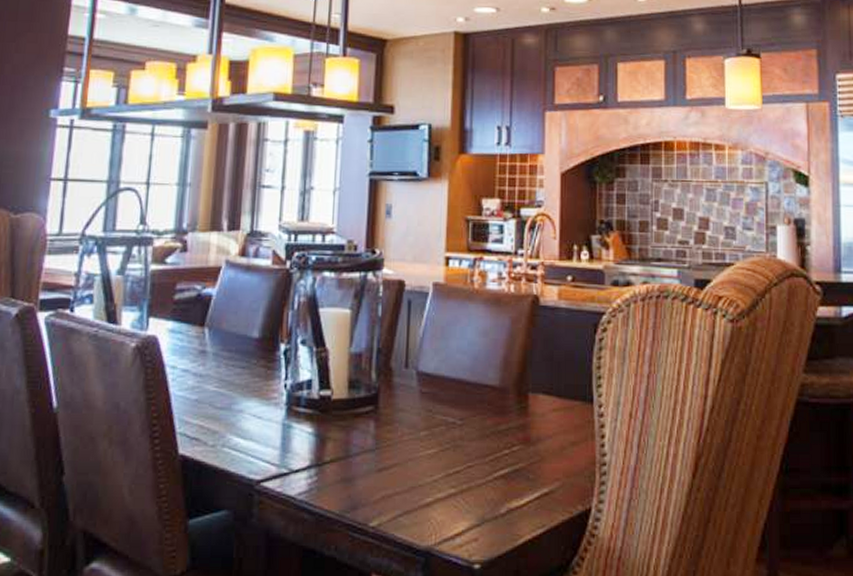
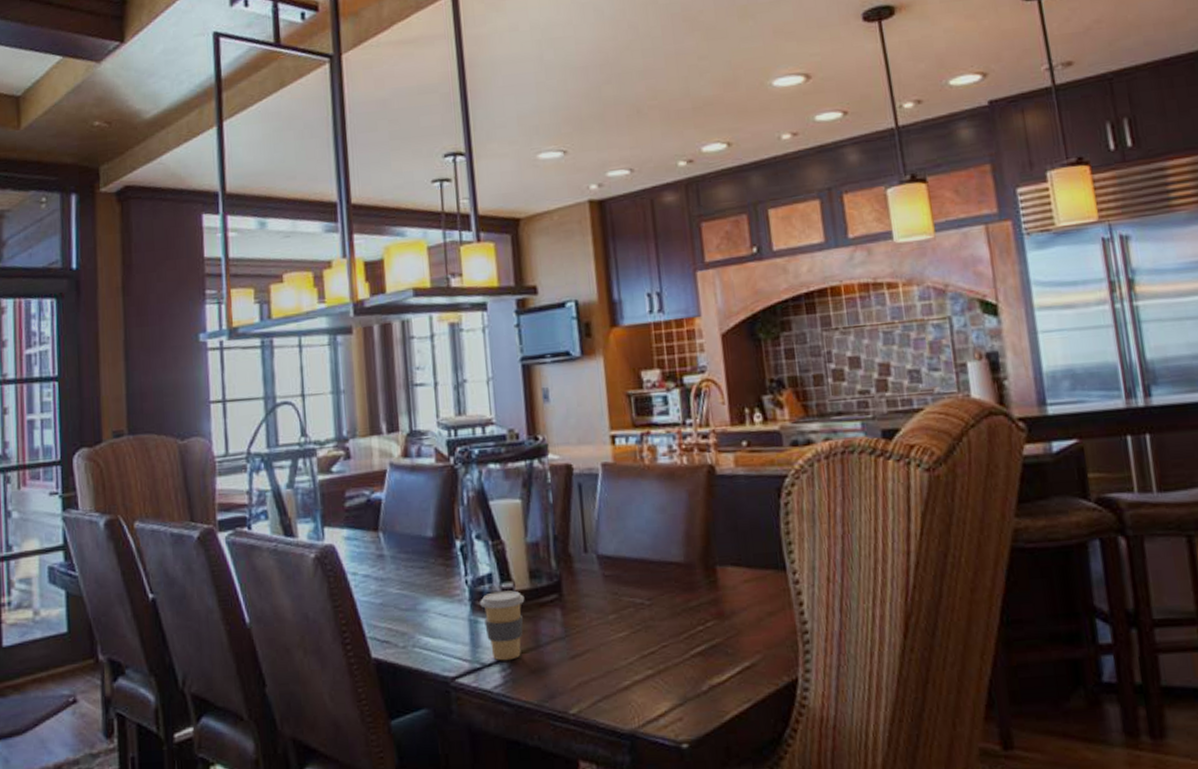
coffee cup: none [296,398,341,468] -> present [480,590,525,661]

